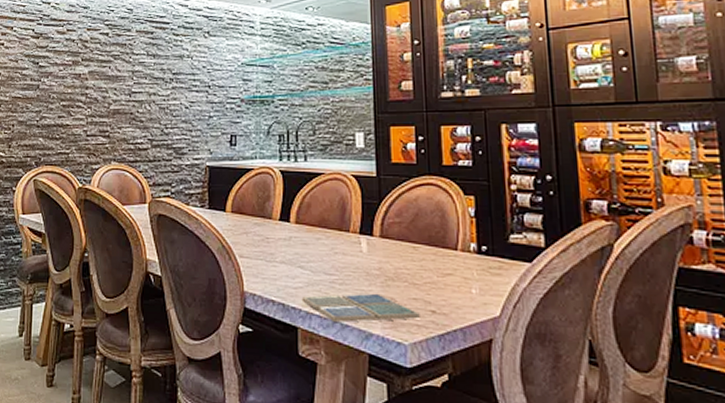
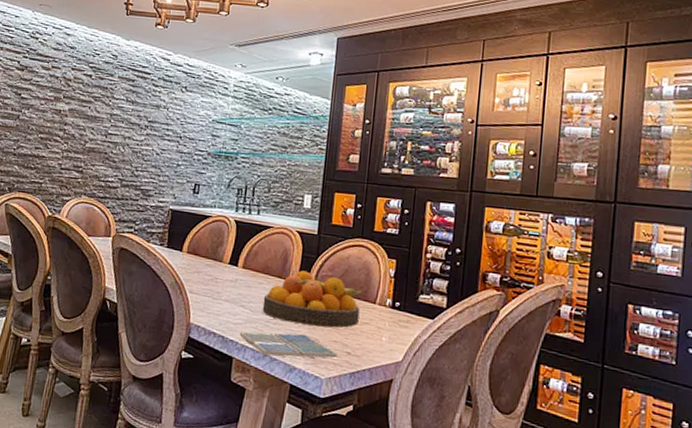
fruit bowl: none [324,220,440,283] -> present [262,270,363,328]

